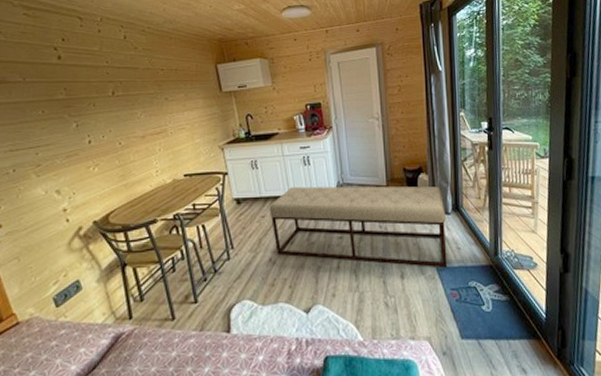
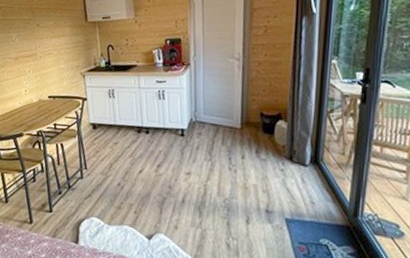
bench: present [270,186,448,268] -> none [122,119,303,221]

